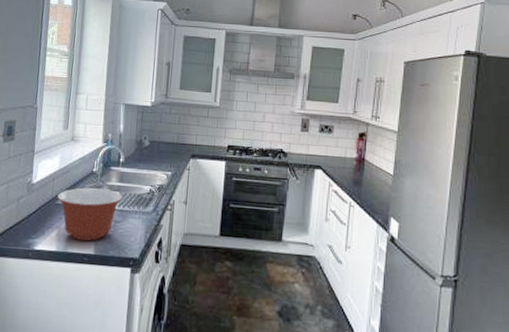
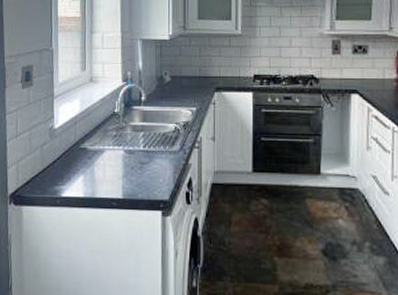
mixing bowl: present [57,187,123,241] -> none [81,130,148,186]

